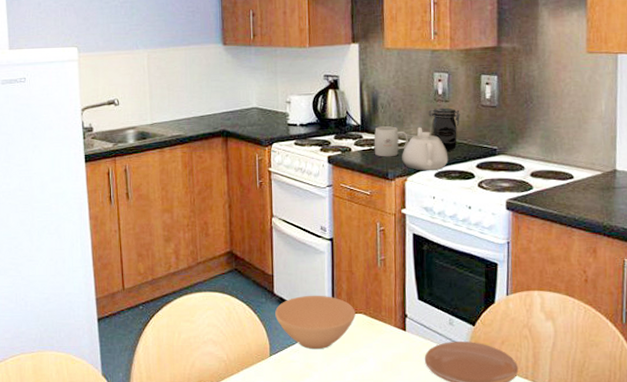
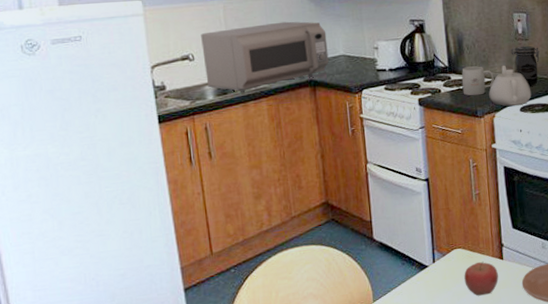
microwave: none [126,72,242,139] -> present [201,21,329,94]
bowl: present [275,295,356,350] -> none [376,235,455,290]
fruit: none [363,330,399,365] -> present [464,261,499,296]

